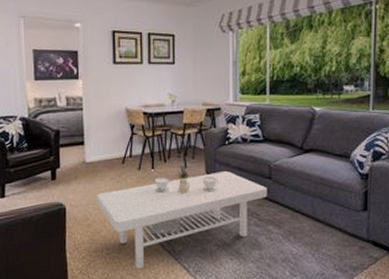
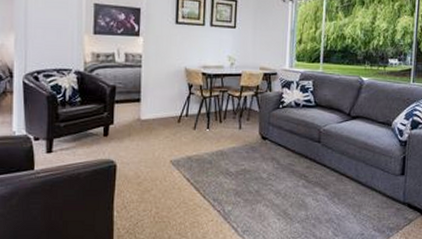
coffee table: present [97,164,267,269] -> none [150,125,316,229]

